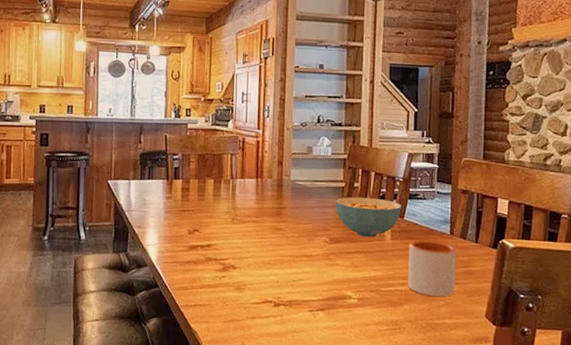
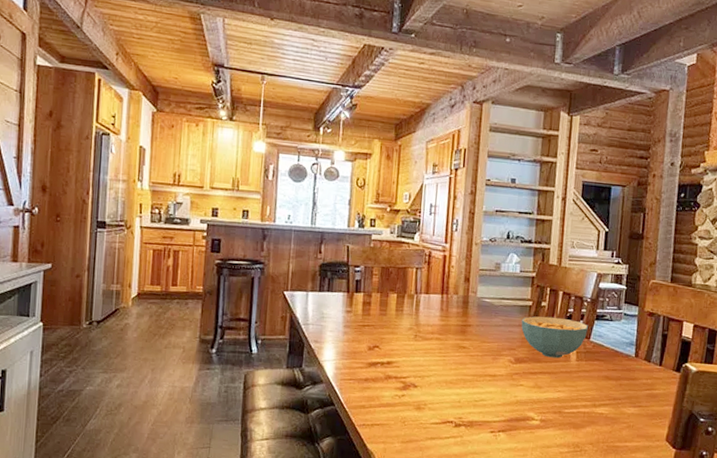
mug: present [407,240,457,297] -> none [590,362,641,420]

